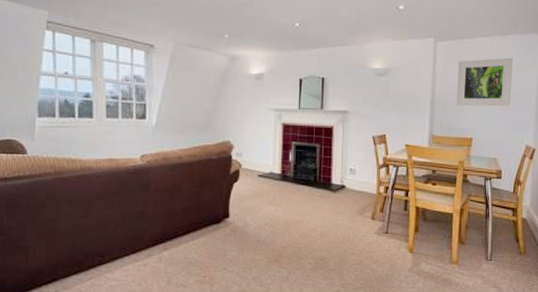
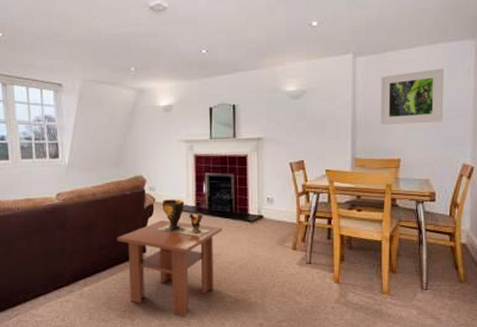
coffee table: none [201,186,306,283] -> present [117,220,222,317]
clay pot: none [242,166,294,203] -> present [157,199,210,236]

